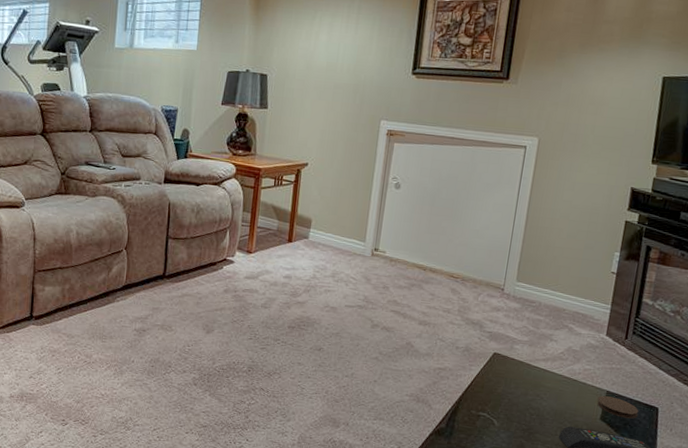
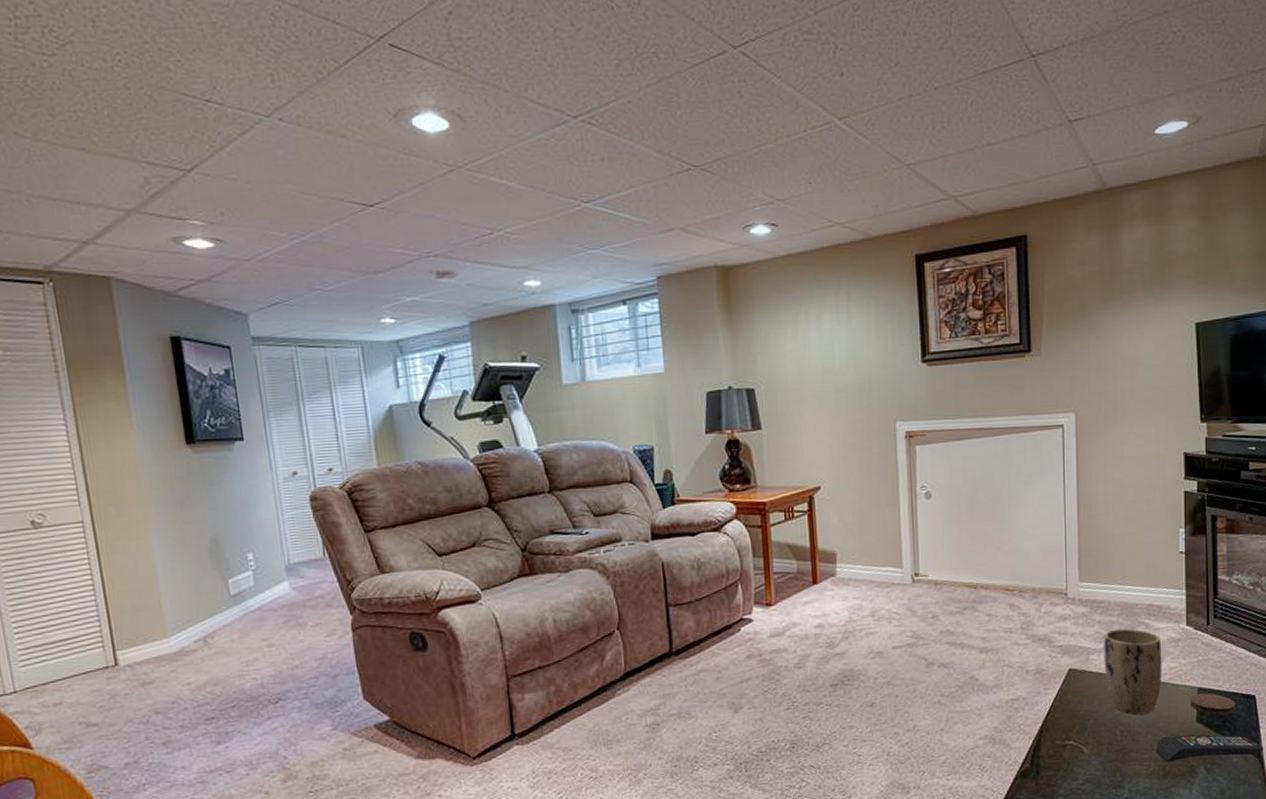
plant pot: none [525,327,581,404] -> present [1104,628,1162,715]

